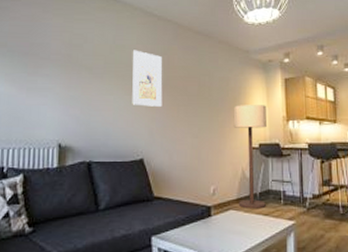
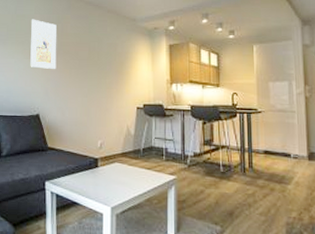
floor lamp: present [233,105,267,209] -> none [120,68,151,163]

